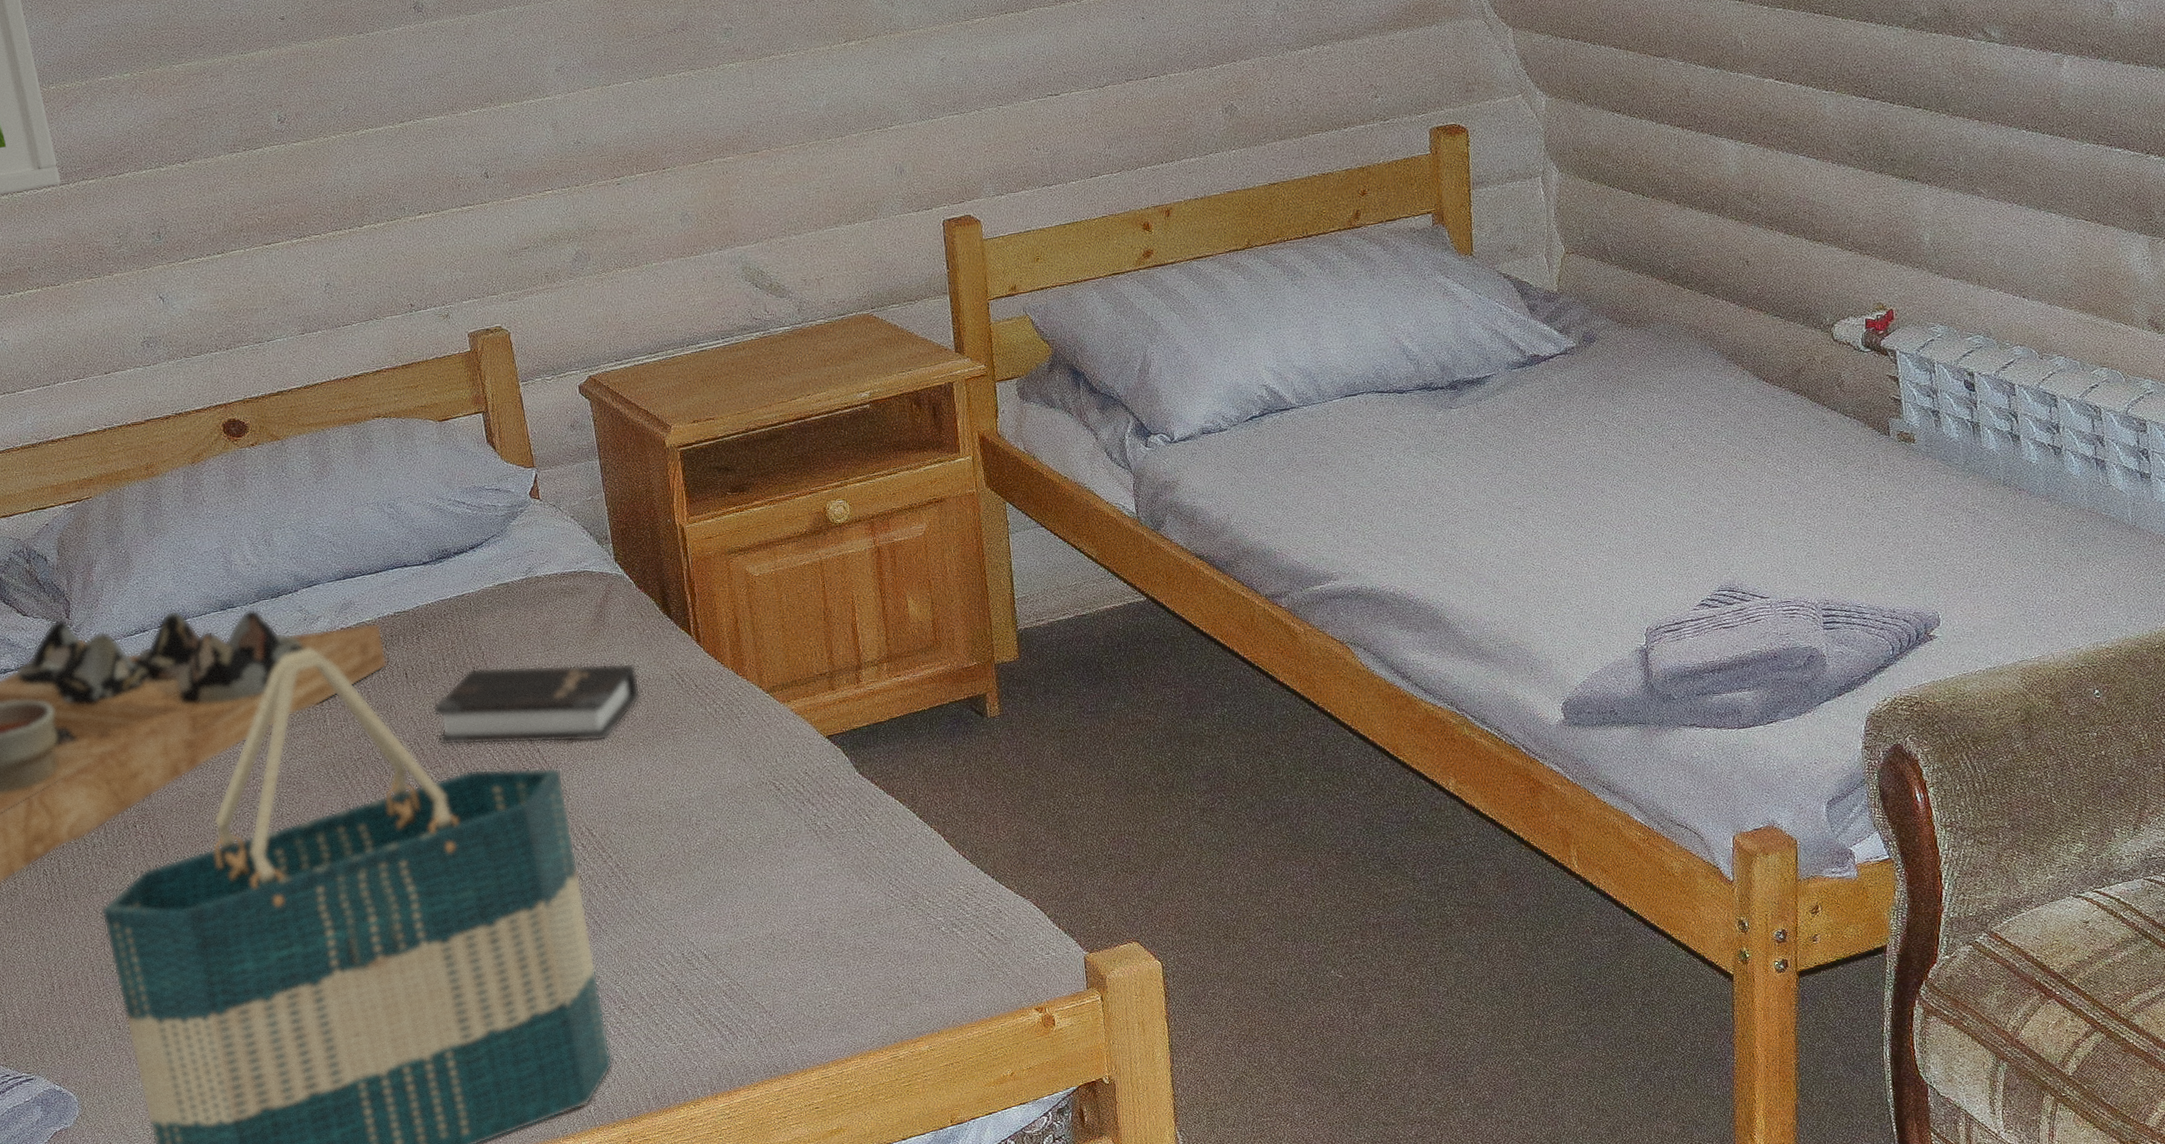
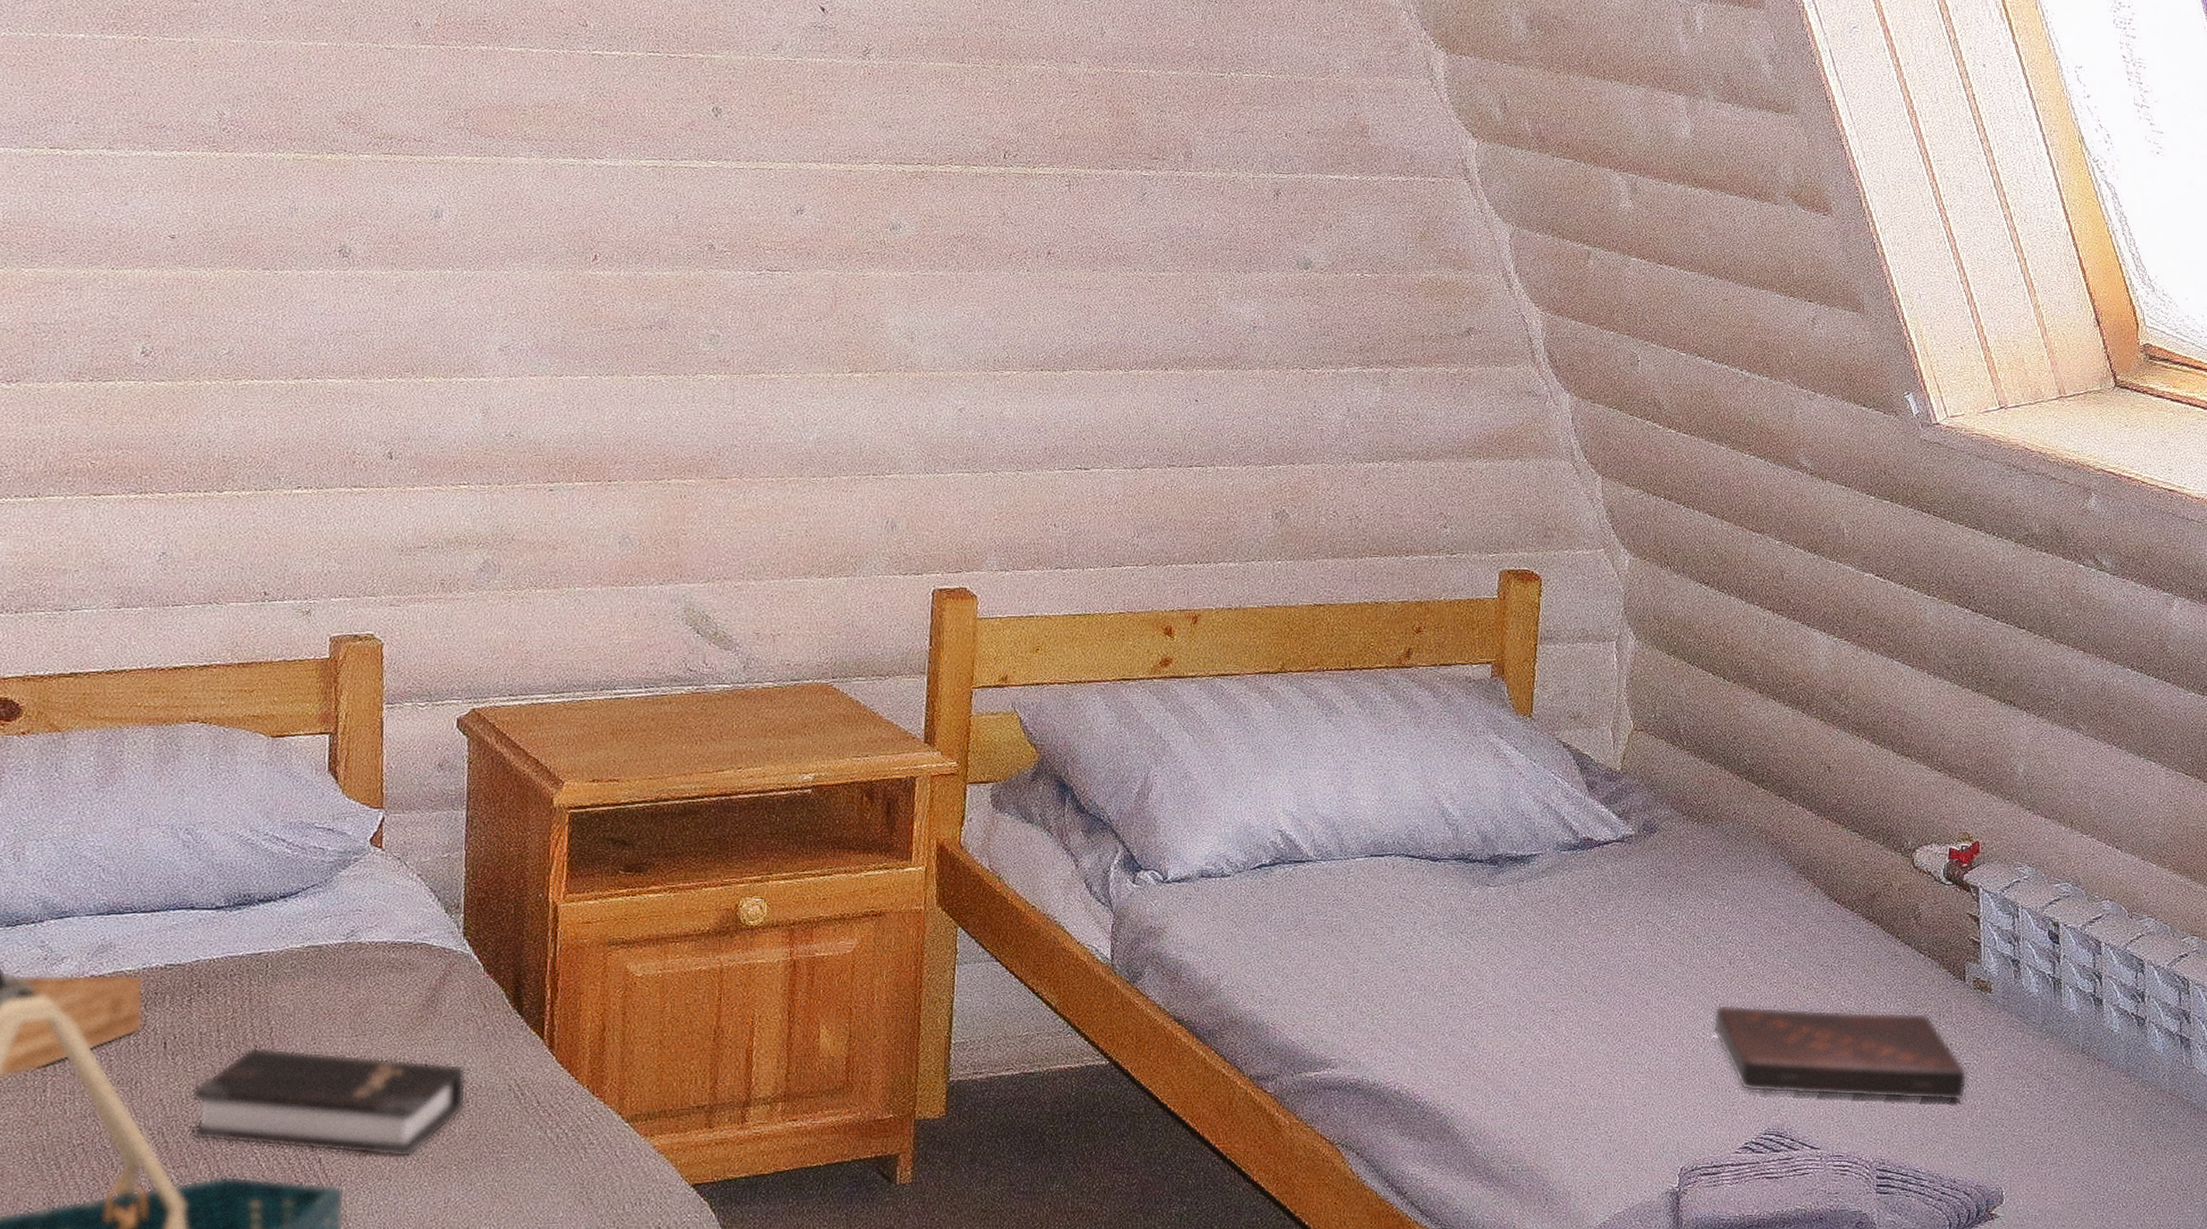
book: none [1662,468,1899,556] -> present [1713,1004,1967,1101]

